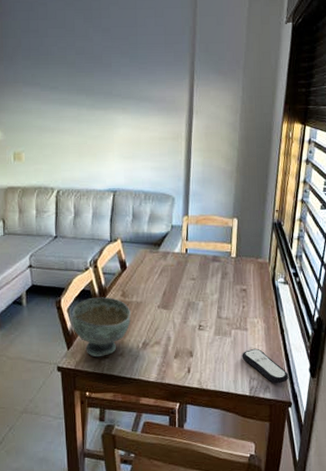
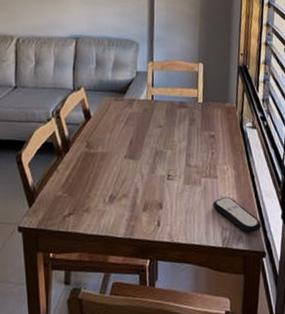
bowl: present [72,297,131,358] -> none [34,149,96,215]

